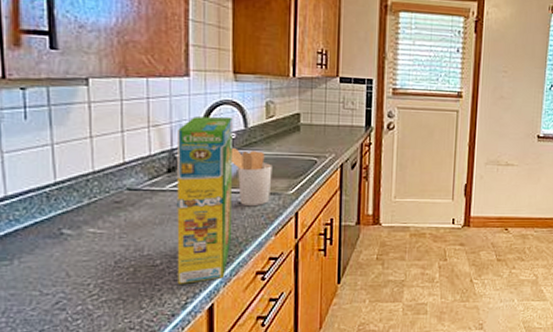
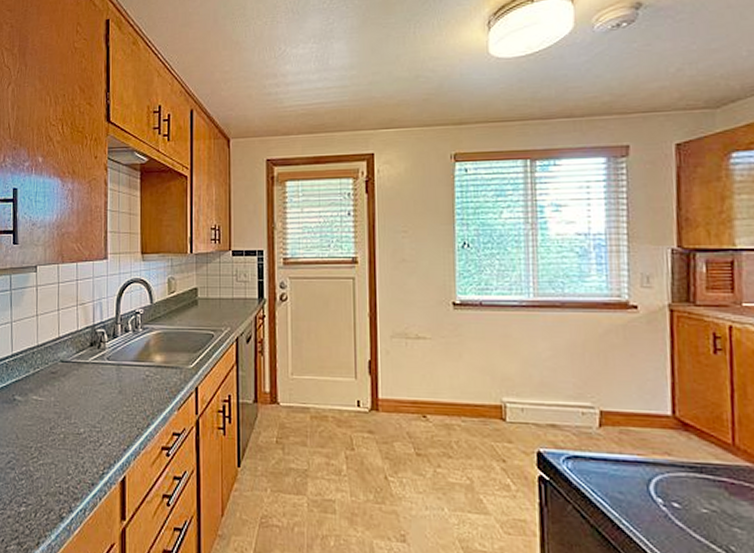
cereal box: present [176,116,233,286] -> none [96,293,141,455]
utensil holder: present [230,148,273,205] -> none [139,323,174,379]

